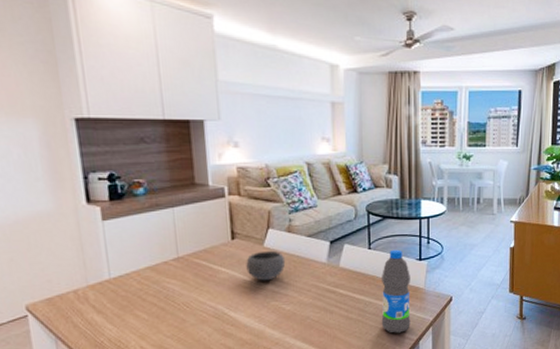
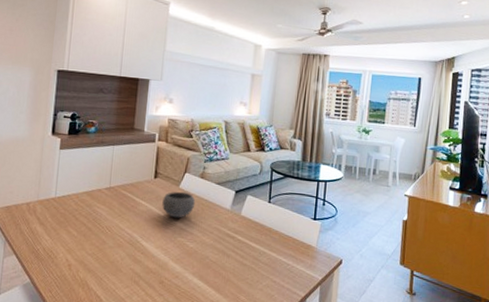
water bottle: present [381,249,411,333] -> none [272,206,304,287]

